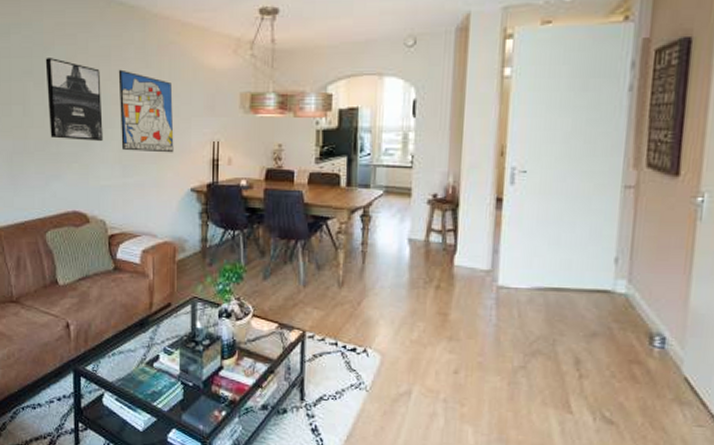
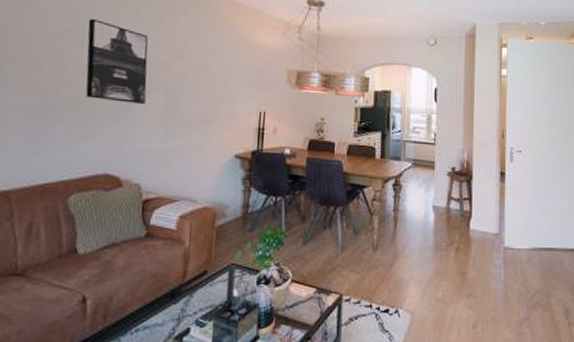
wall art: present [118,69,174,153] -> none [165,37,222,120]

